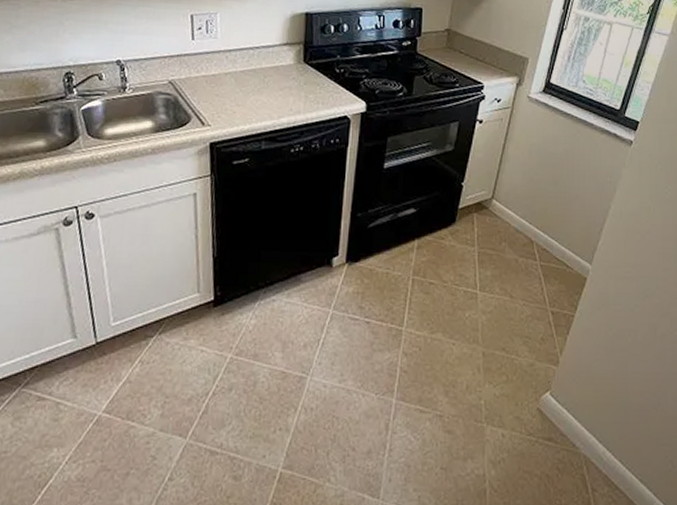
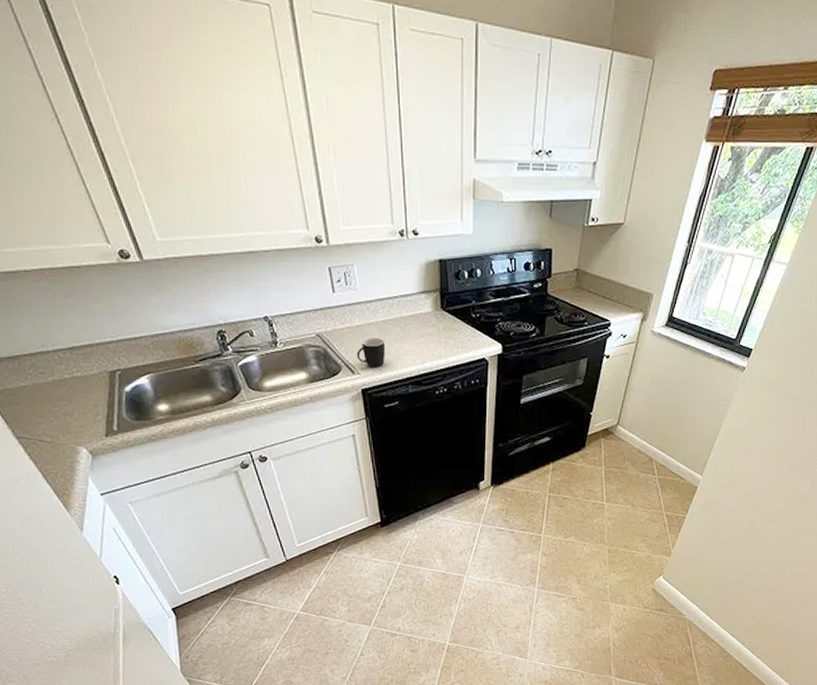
mug: none [209,88,242,120] -> present [356,338,386,367]

